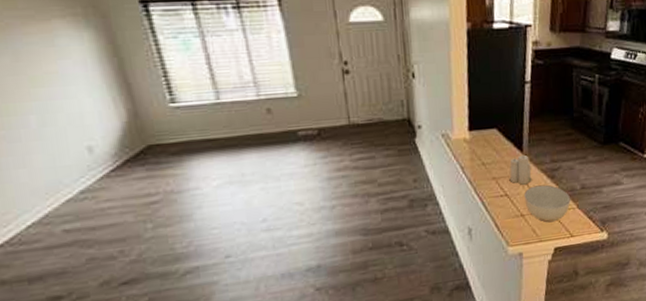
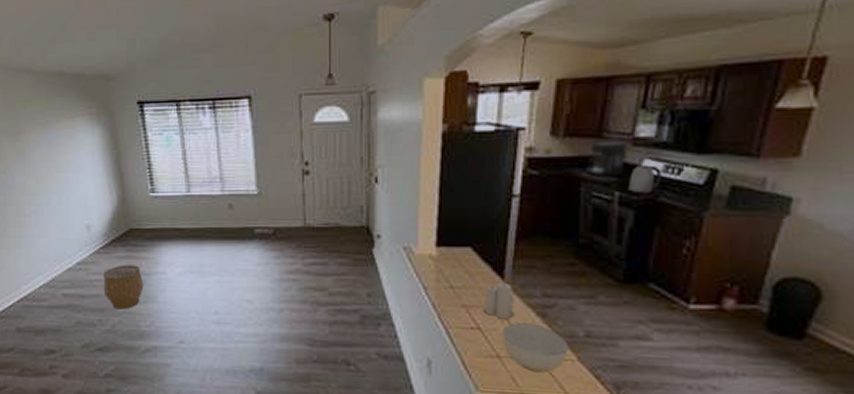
basket: none [119,184,175,236] -> present [103,265,144,310]
coffee maker: none [575,34,602,63] -> present [585,141,627,176]
kettle: none [603,52,624,76] -> present [627,165,661,195]

